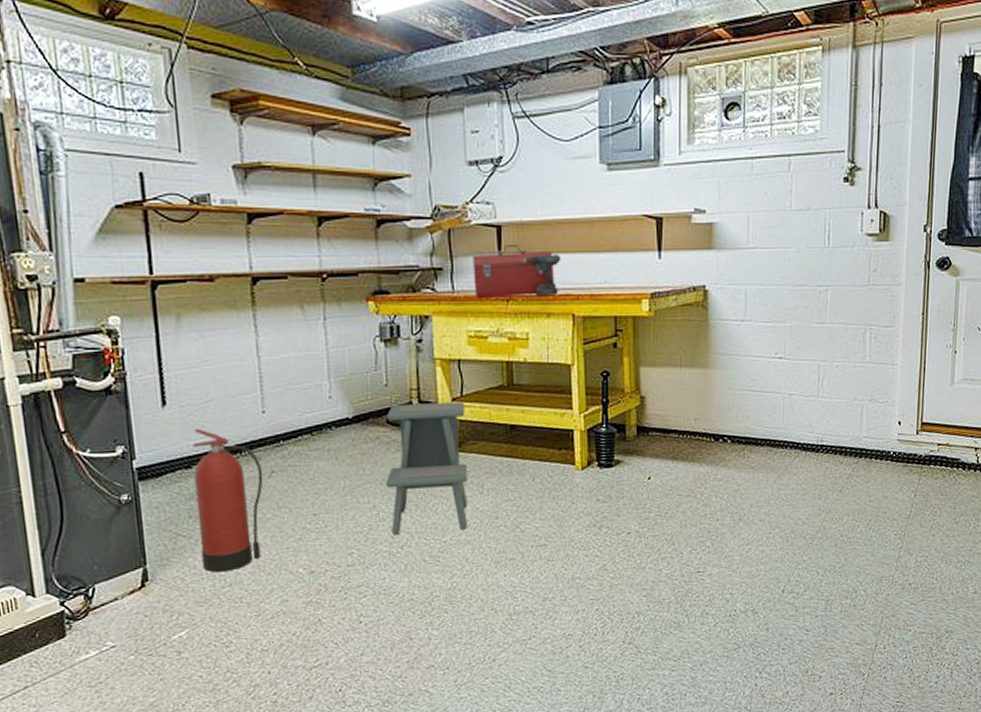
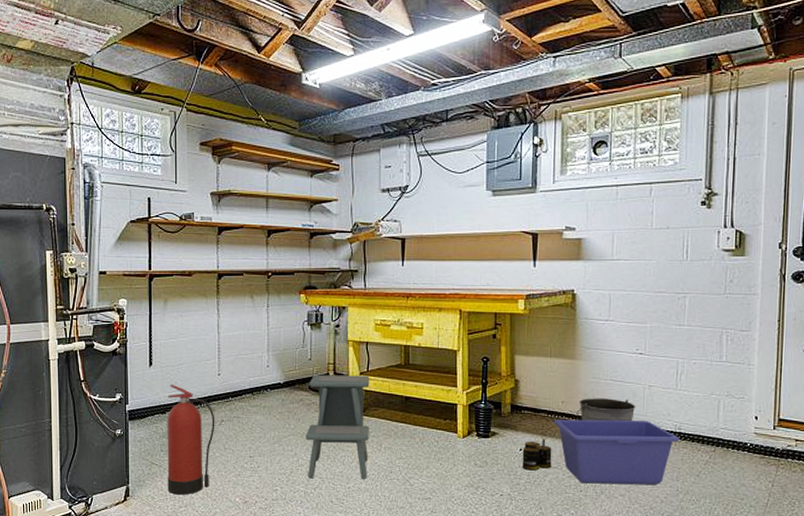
toolbox: present [473,245,554,299] -> none [381,254,446,295]
power drill: present [522,254,561,297] -> none [420,262,452,295]
paint can: none [651,463,685,502] -> present [522,438,552,471]
storage bin: none [685,434,822,511] -> present [553,419,680,485]
bucket: none [711,411,776,439] -> present [577,398,636,422]

